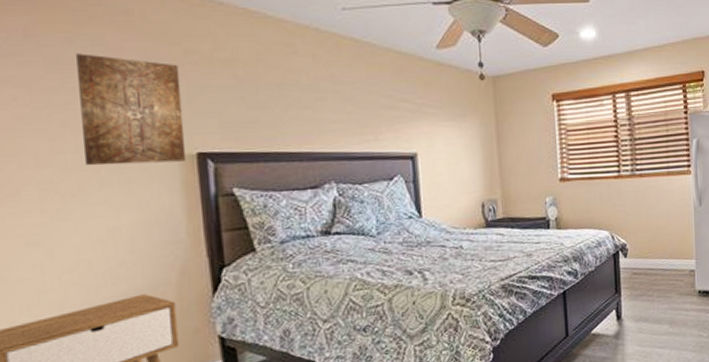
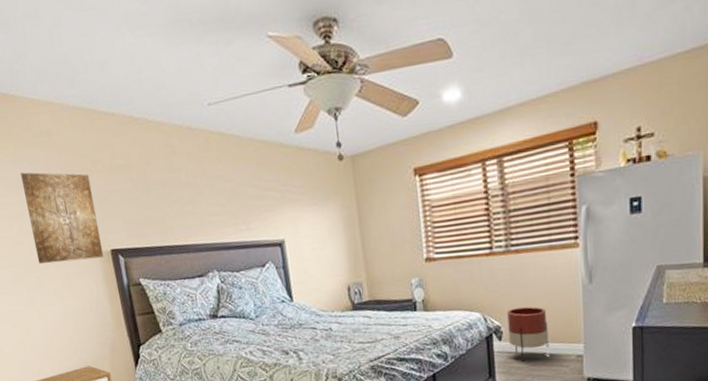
planter: none [632,226,667,277] -> present [507,306,549,362]

